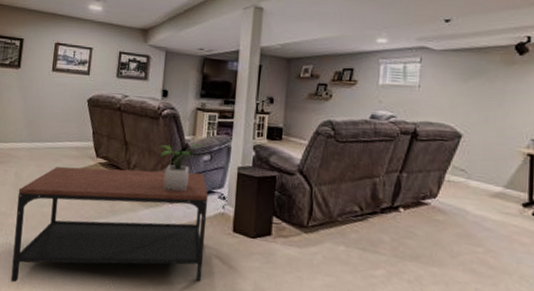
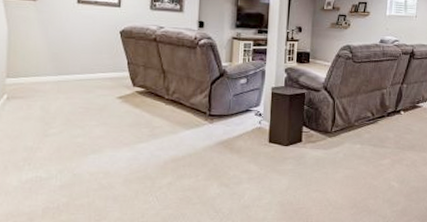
coffee table: present [10,166,209,283] -> none [44,95,246,213]
potted plant: present [157,144,208,192] -> none [196,69,245,112]

